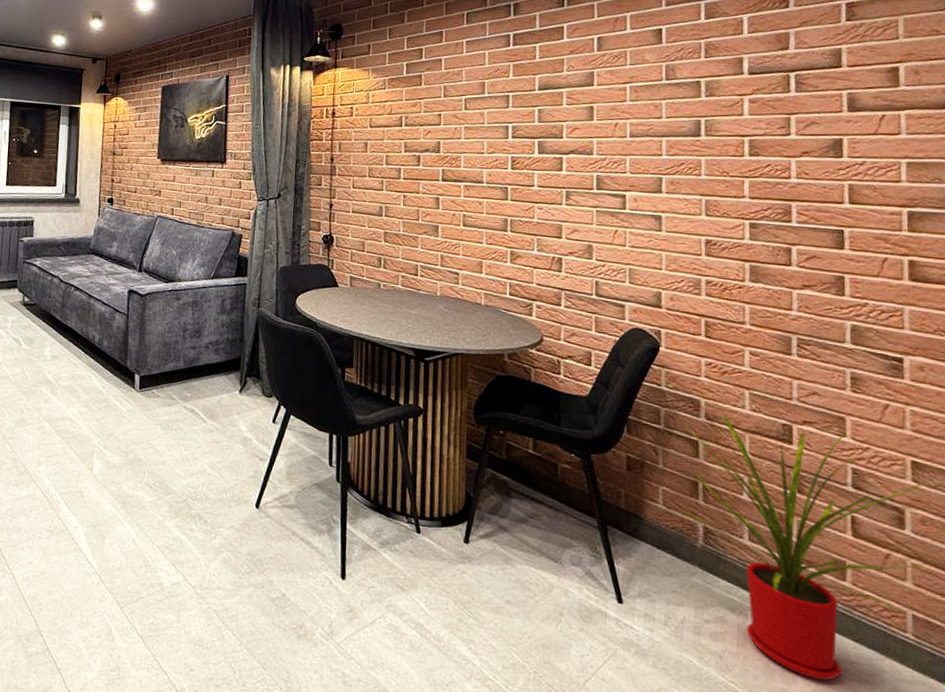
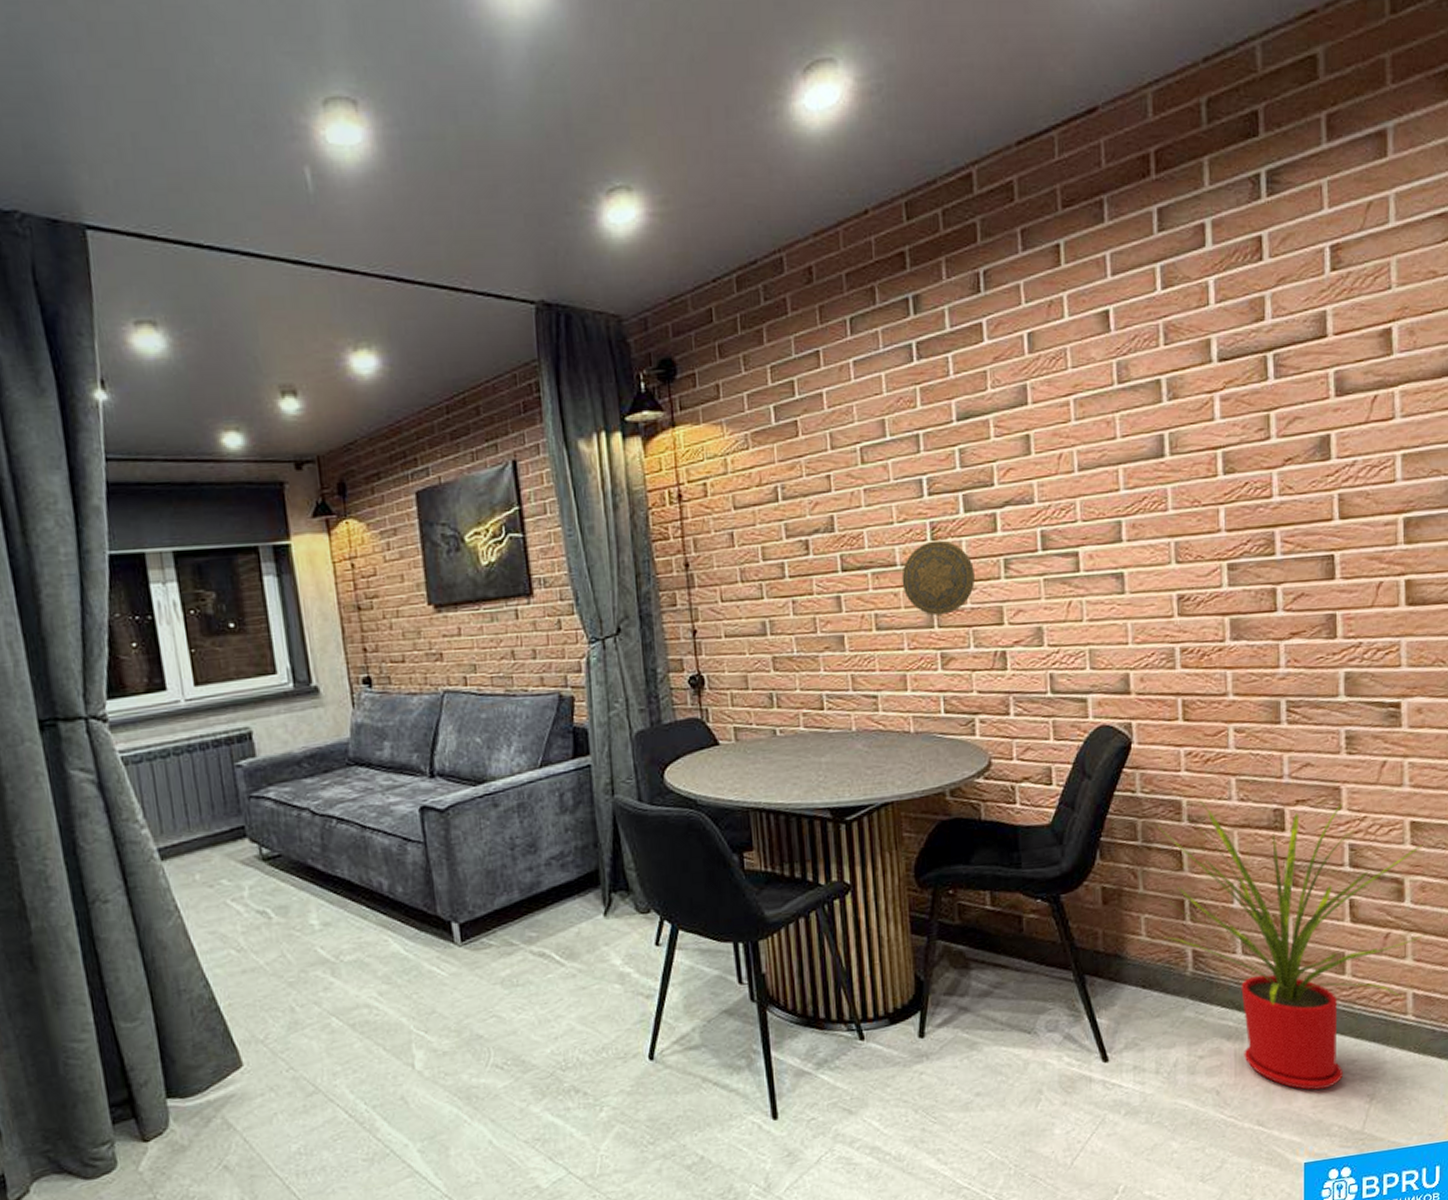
decorative plate: none [486,170,543,224] -> present [901,540,976,616]

